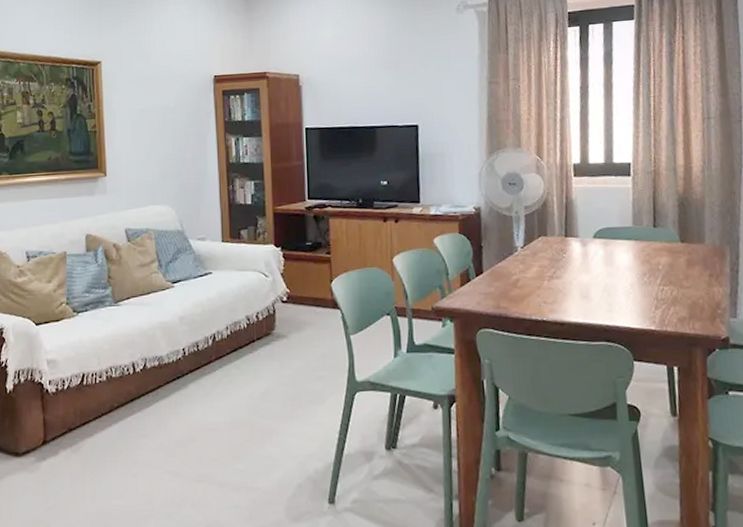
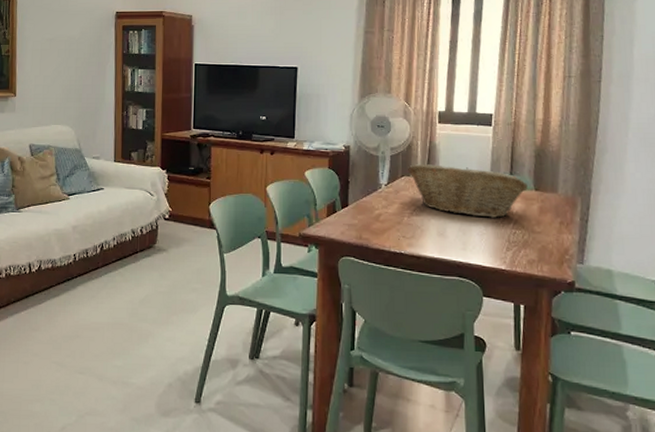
fruit basket: none [543,221,673,276] -> present [407,164,528,218]

